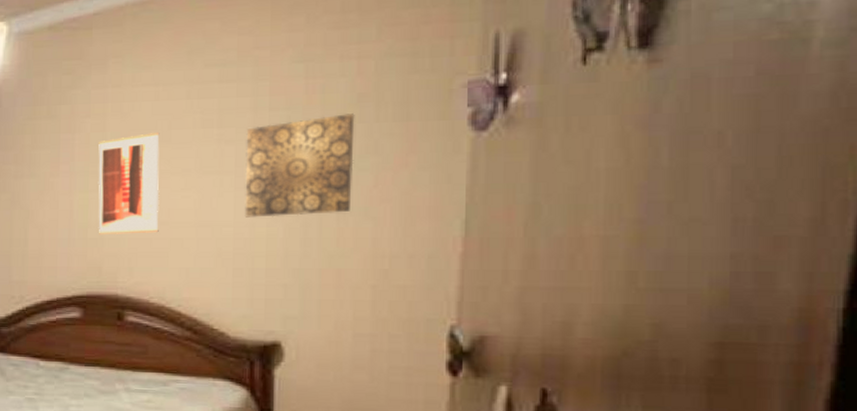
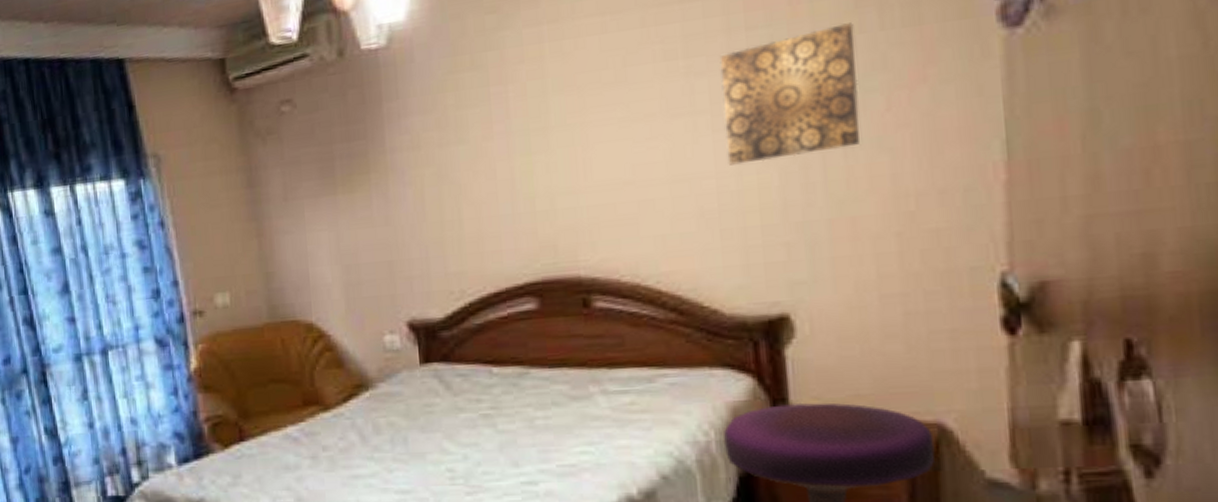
wall art: present [98,133,160,235] -> none [538,72,624,206]

